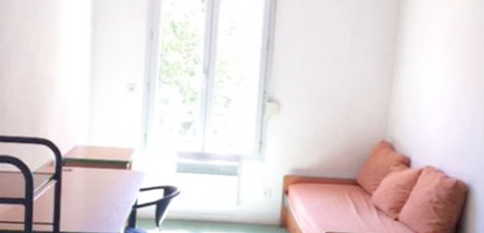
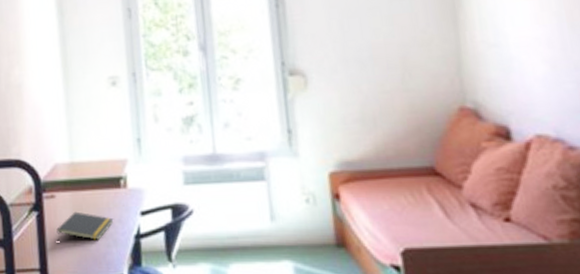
notepad: none [70,183,118,206] -> present [56,211,114,241]

